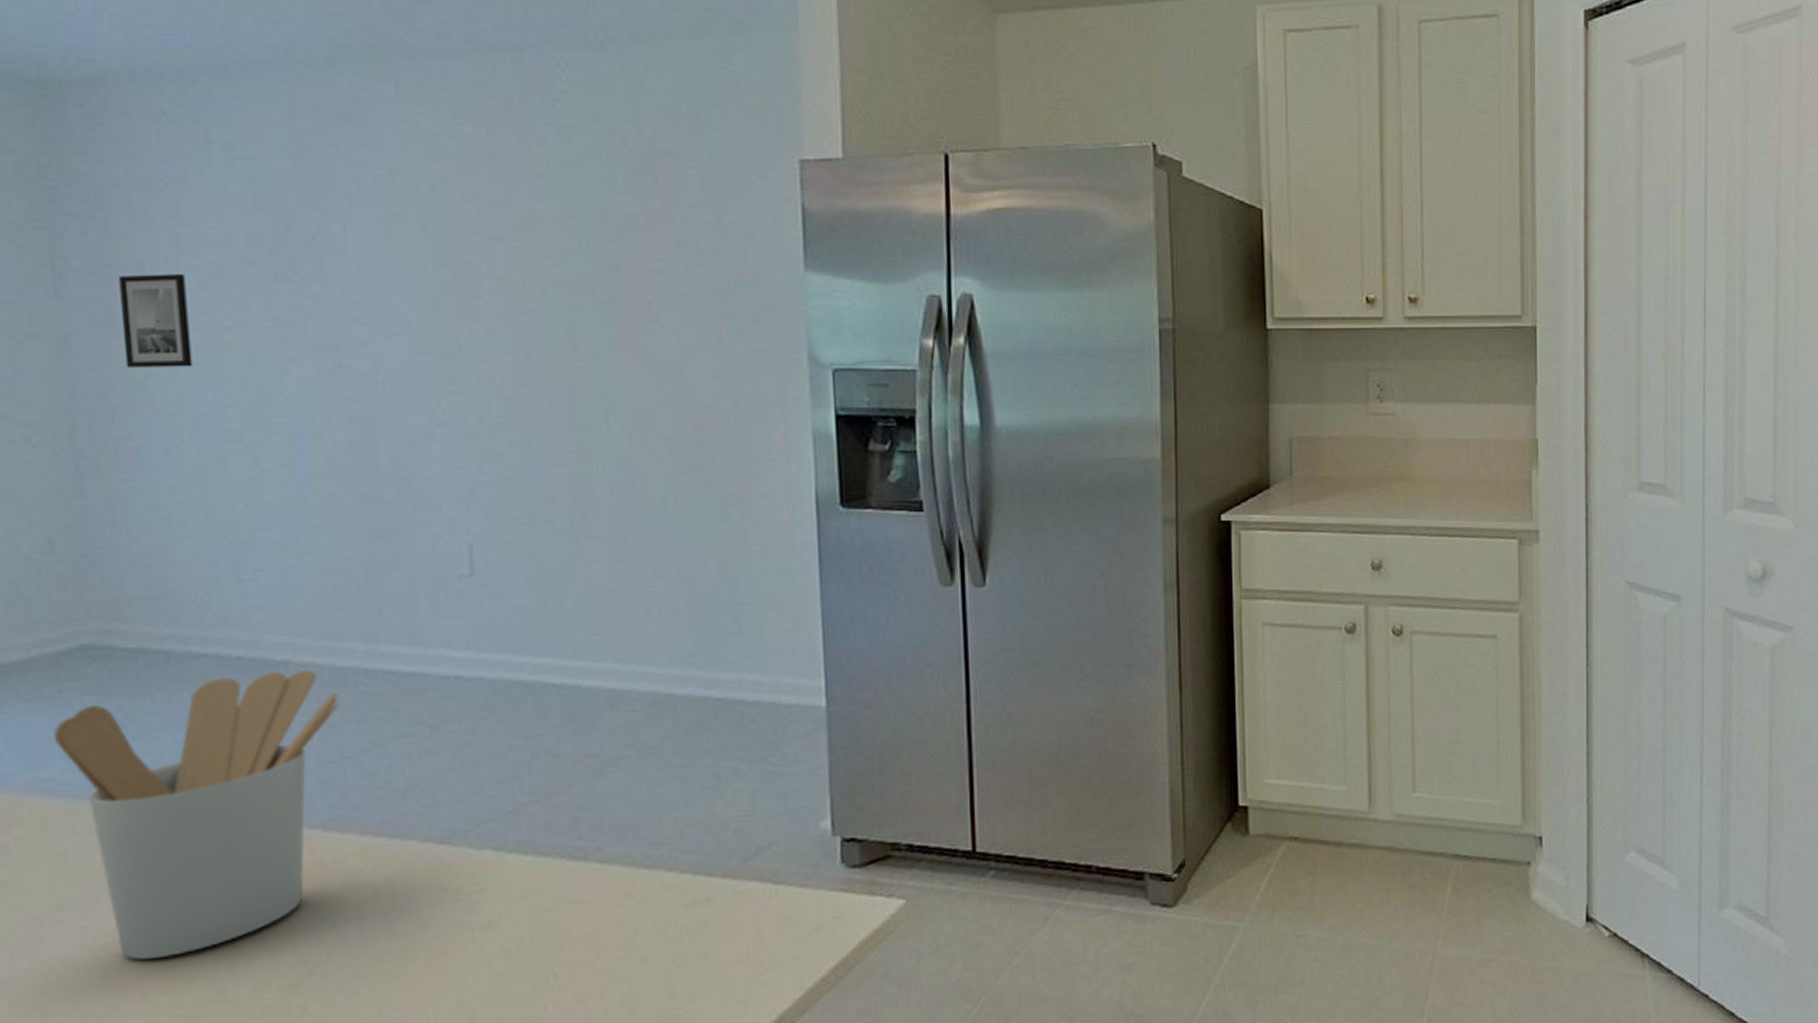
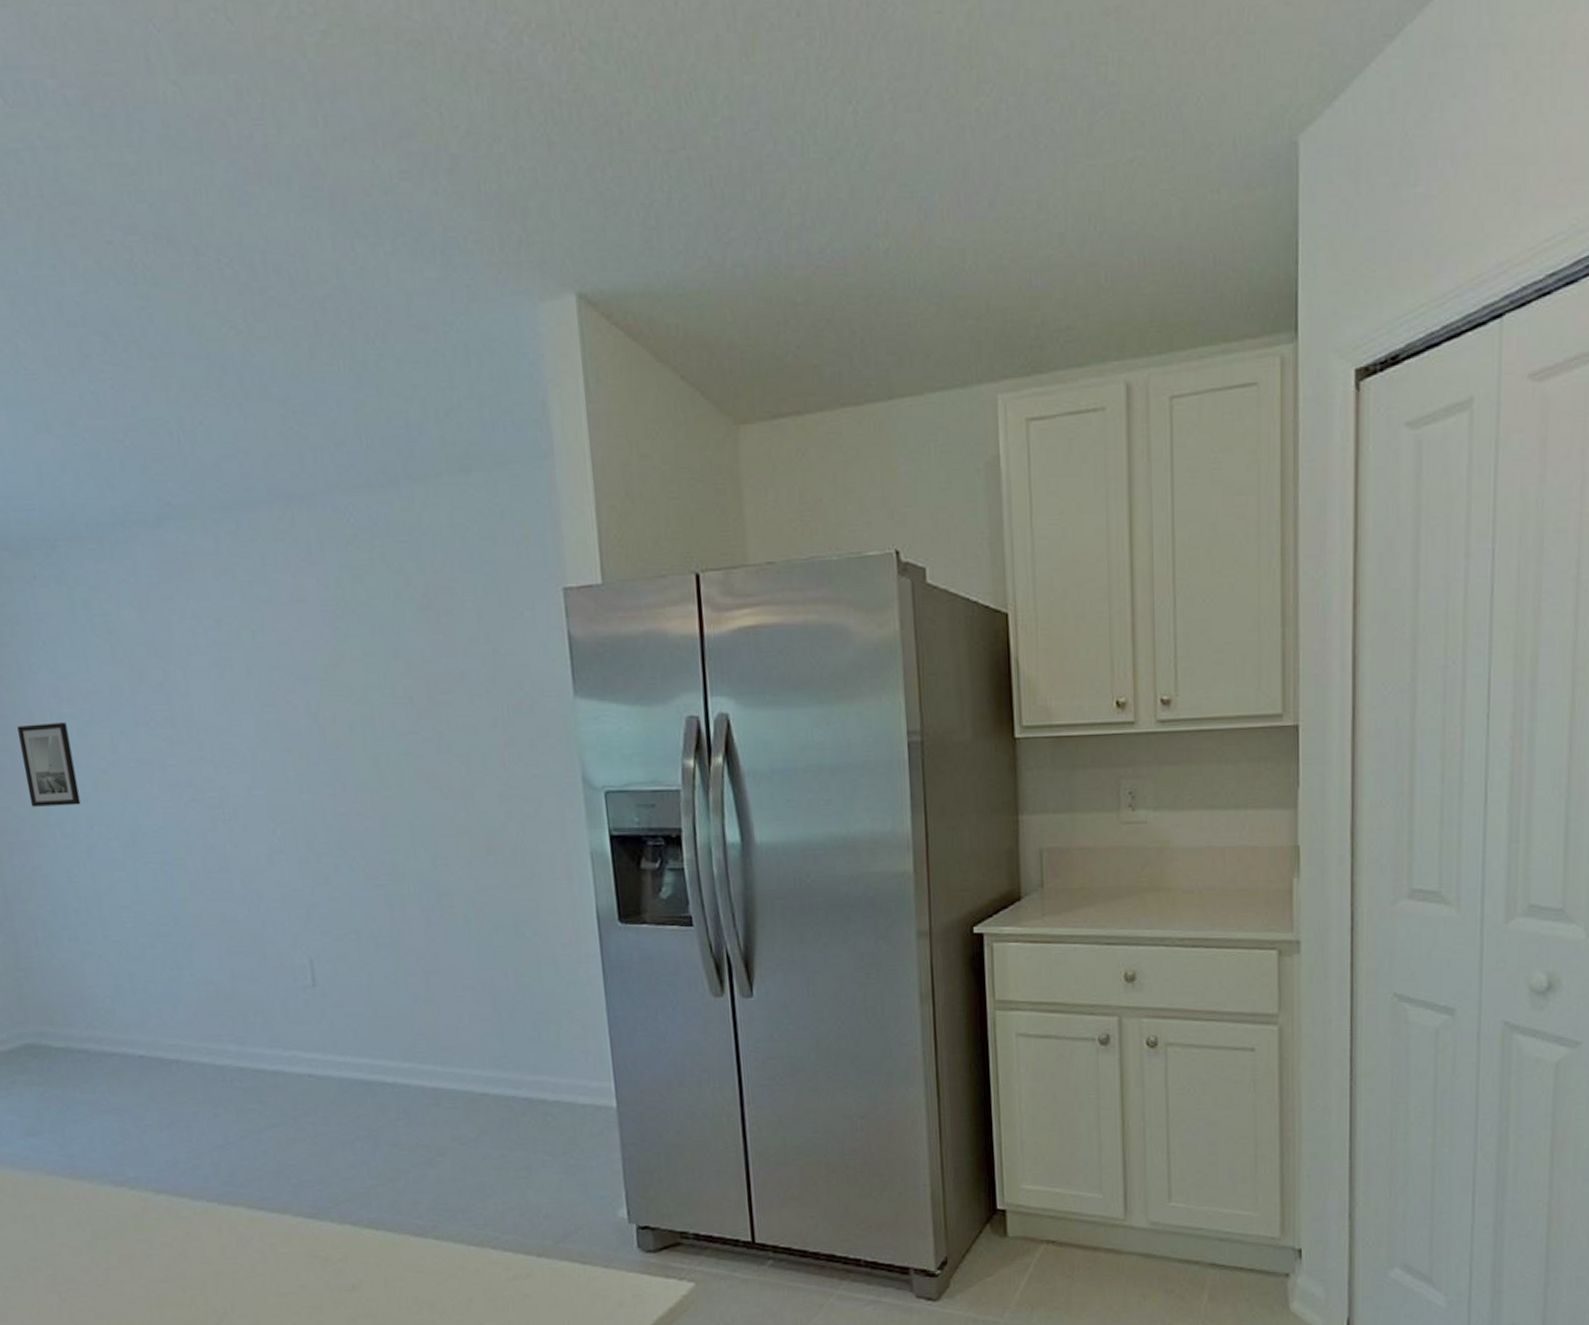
utensil holder: present [53,670,341,960] -> none [13,1068,222,1303]

